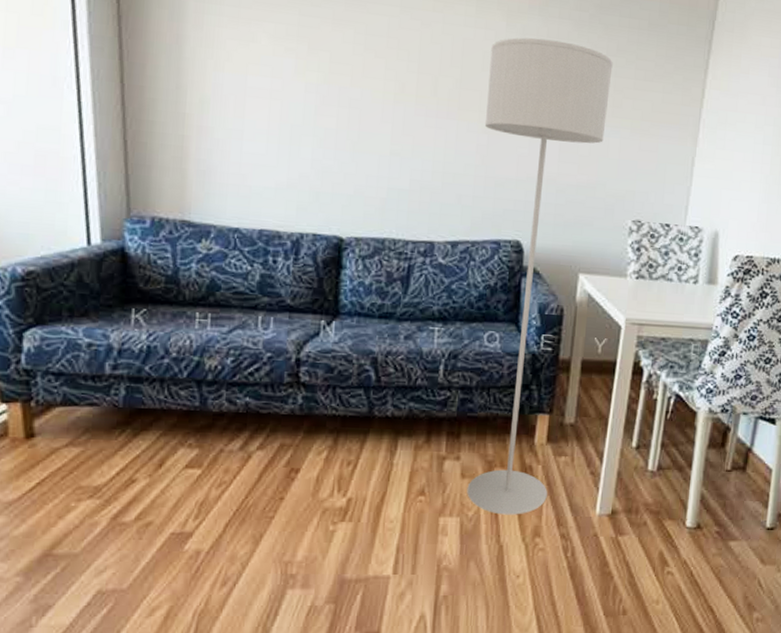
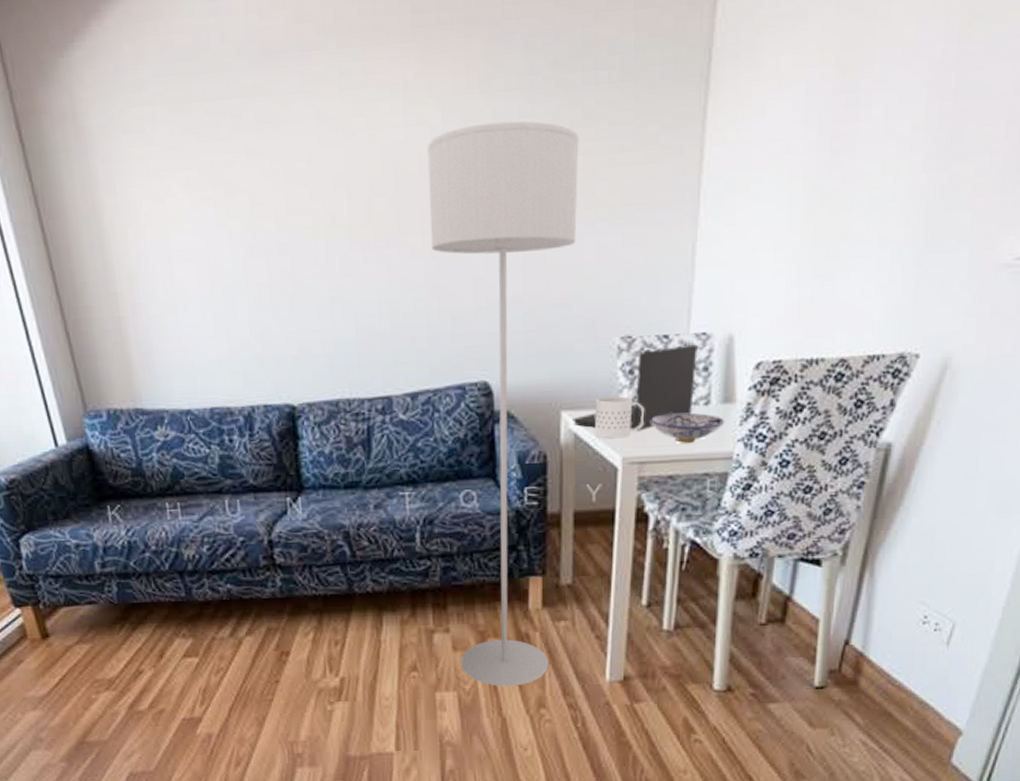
laptop: none [588,234,691,299] -> present [573,344,698,432]
mug: none [604,266,647,303] -> present [594,396,645,439]
bowl: none [650,286,709,313] -> present [649,412,726,443]

